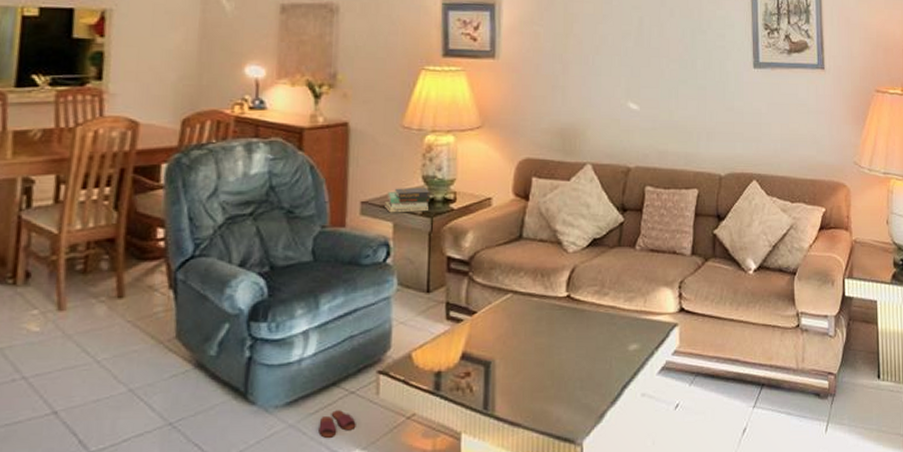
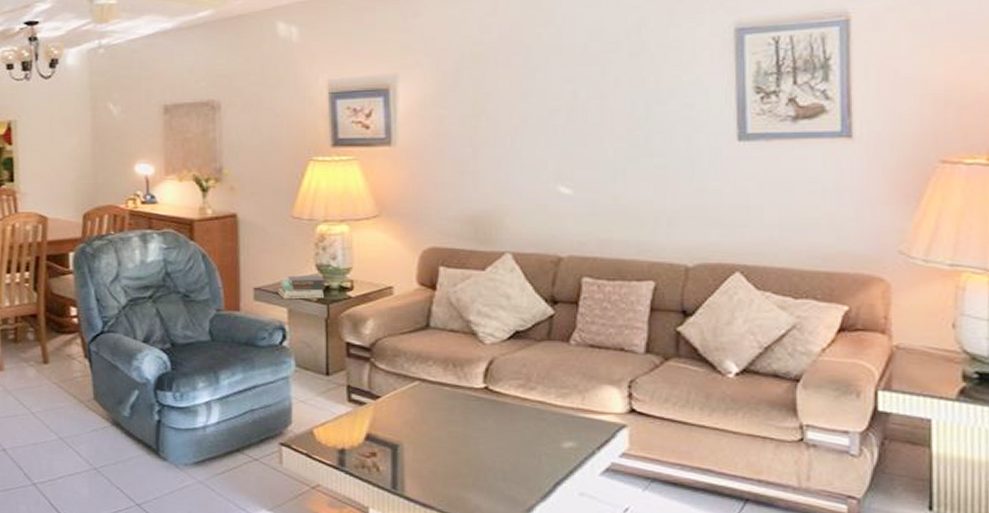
slippers: present [318,410,356,438] -> none [226,473,261,497]

